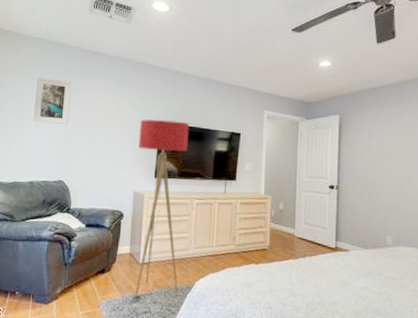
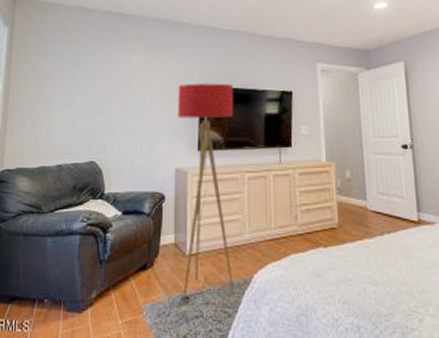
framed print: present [33,78,72,124] -> none [60,47,101,97]

